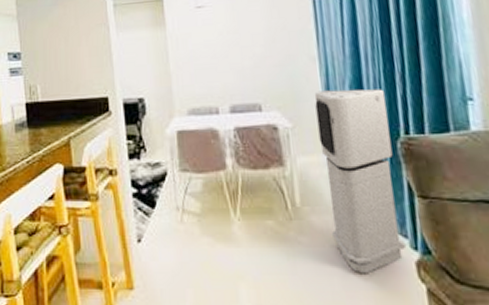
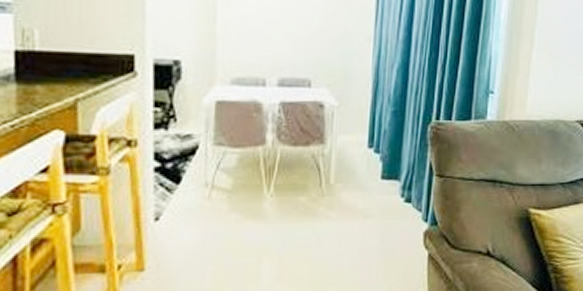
air purifier: present [314,89,405,274] -> none [359,72,425,244]

